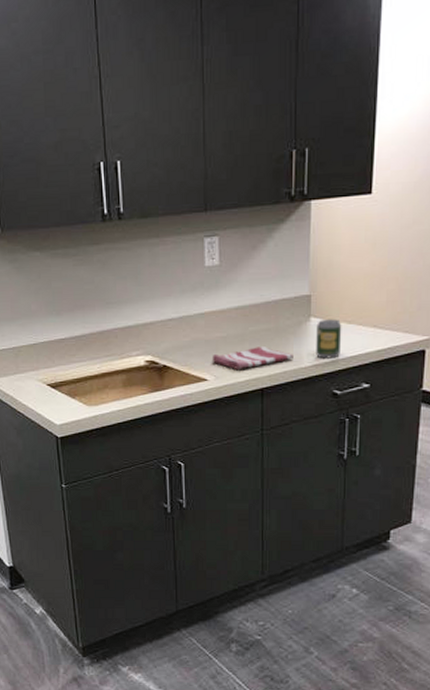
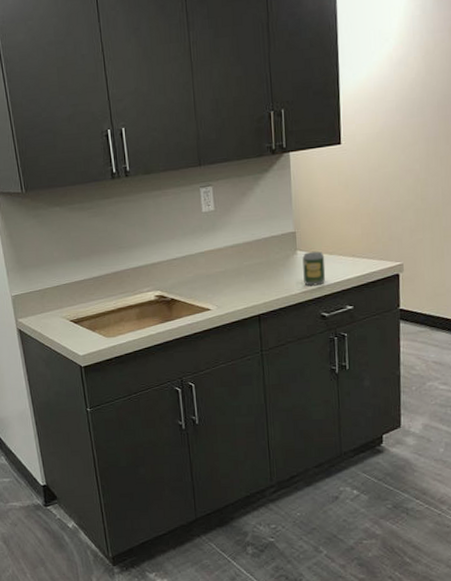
dish towel: present [212,346,293,369] -> none [213,278,284,299]

